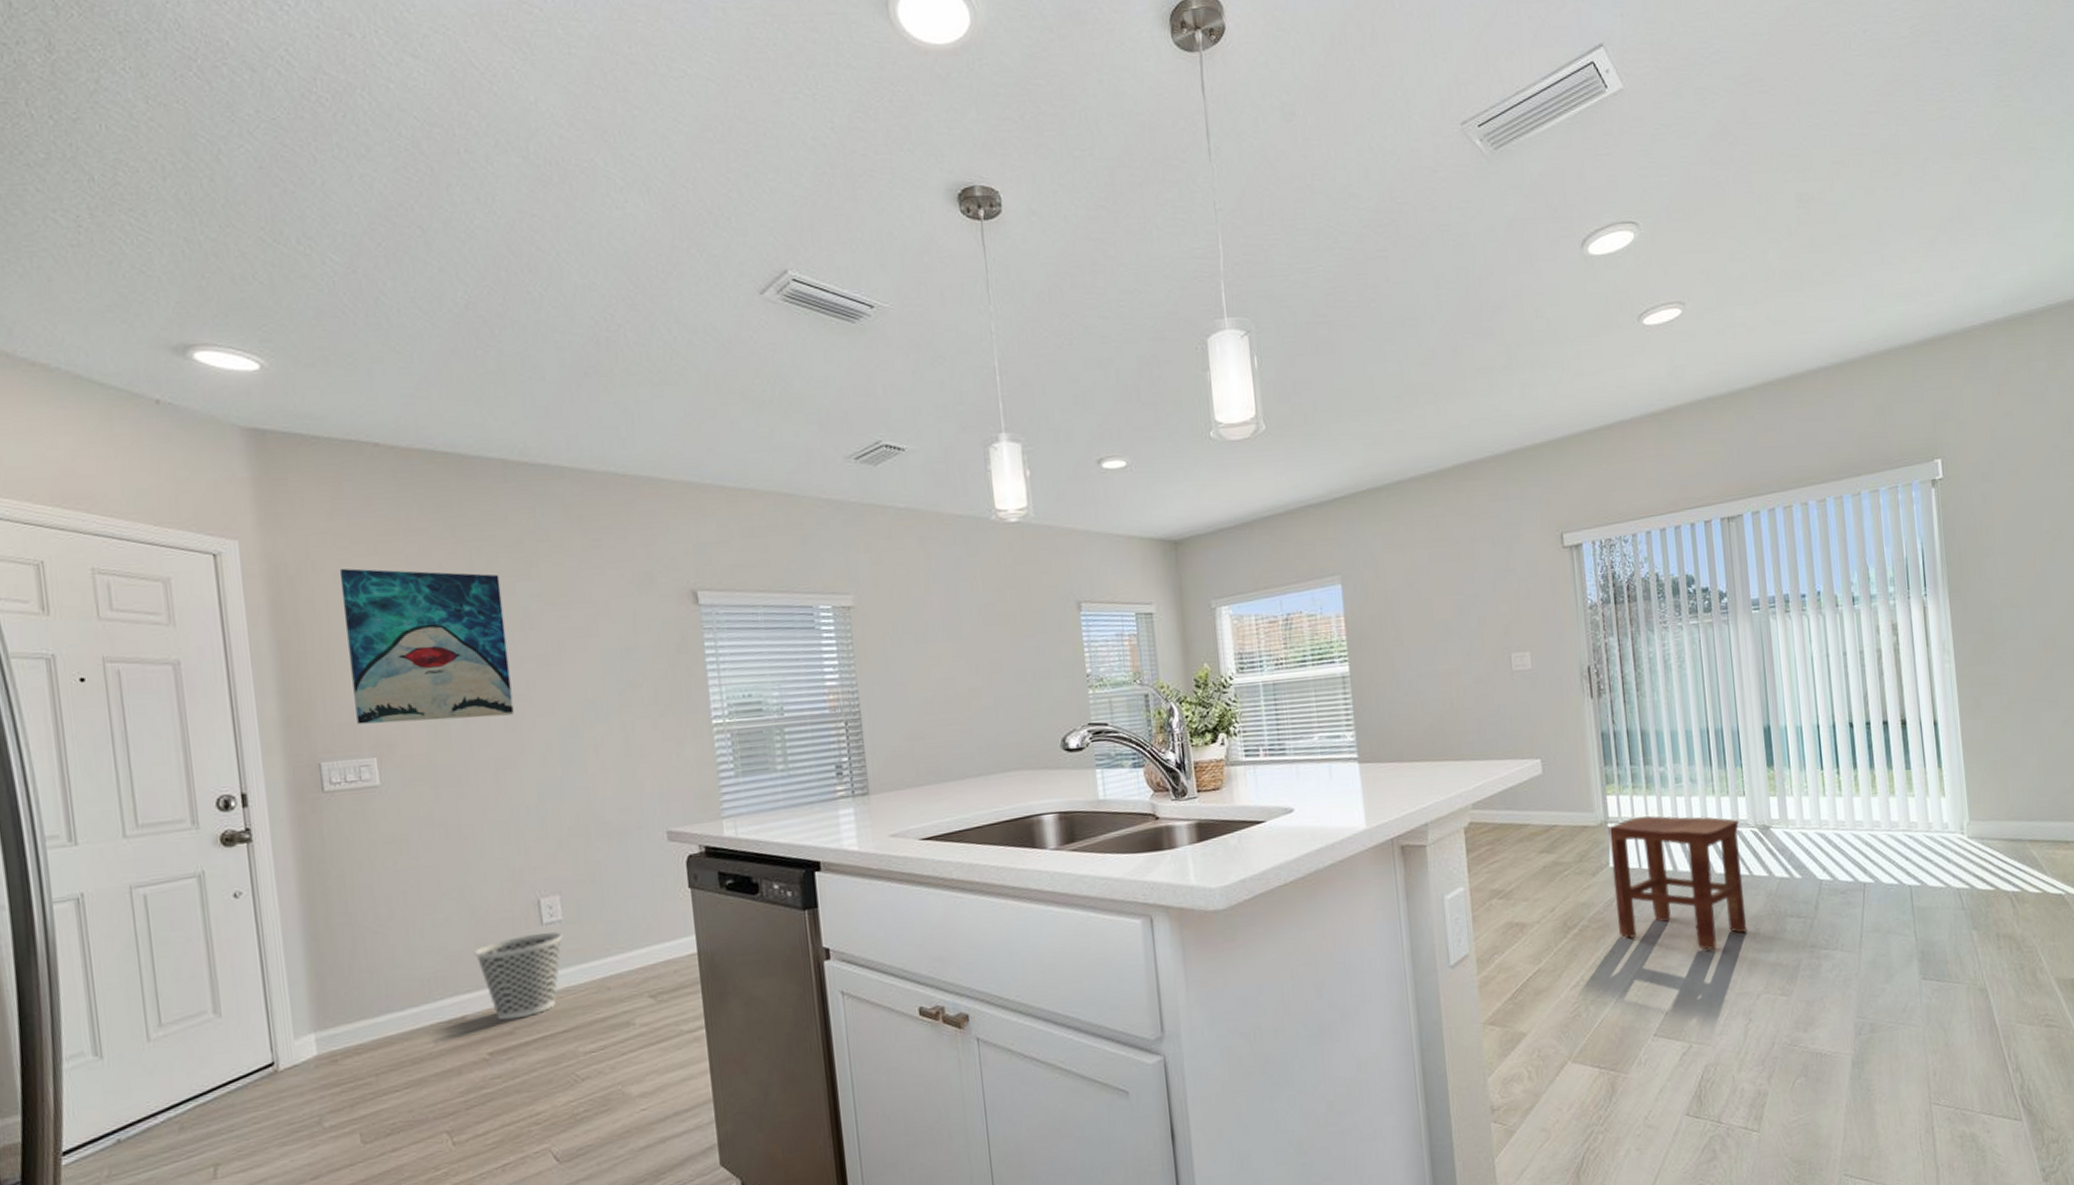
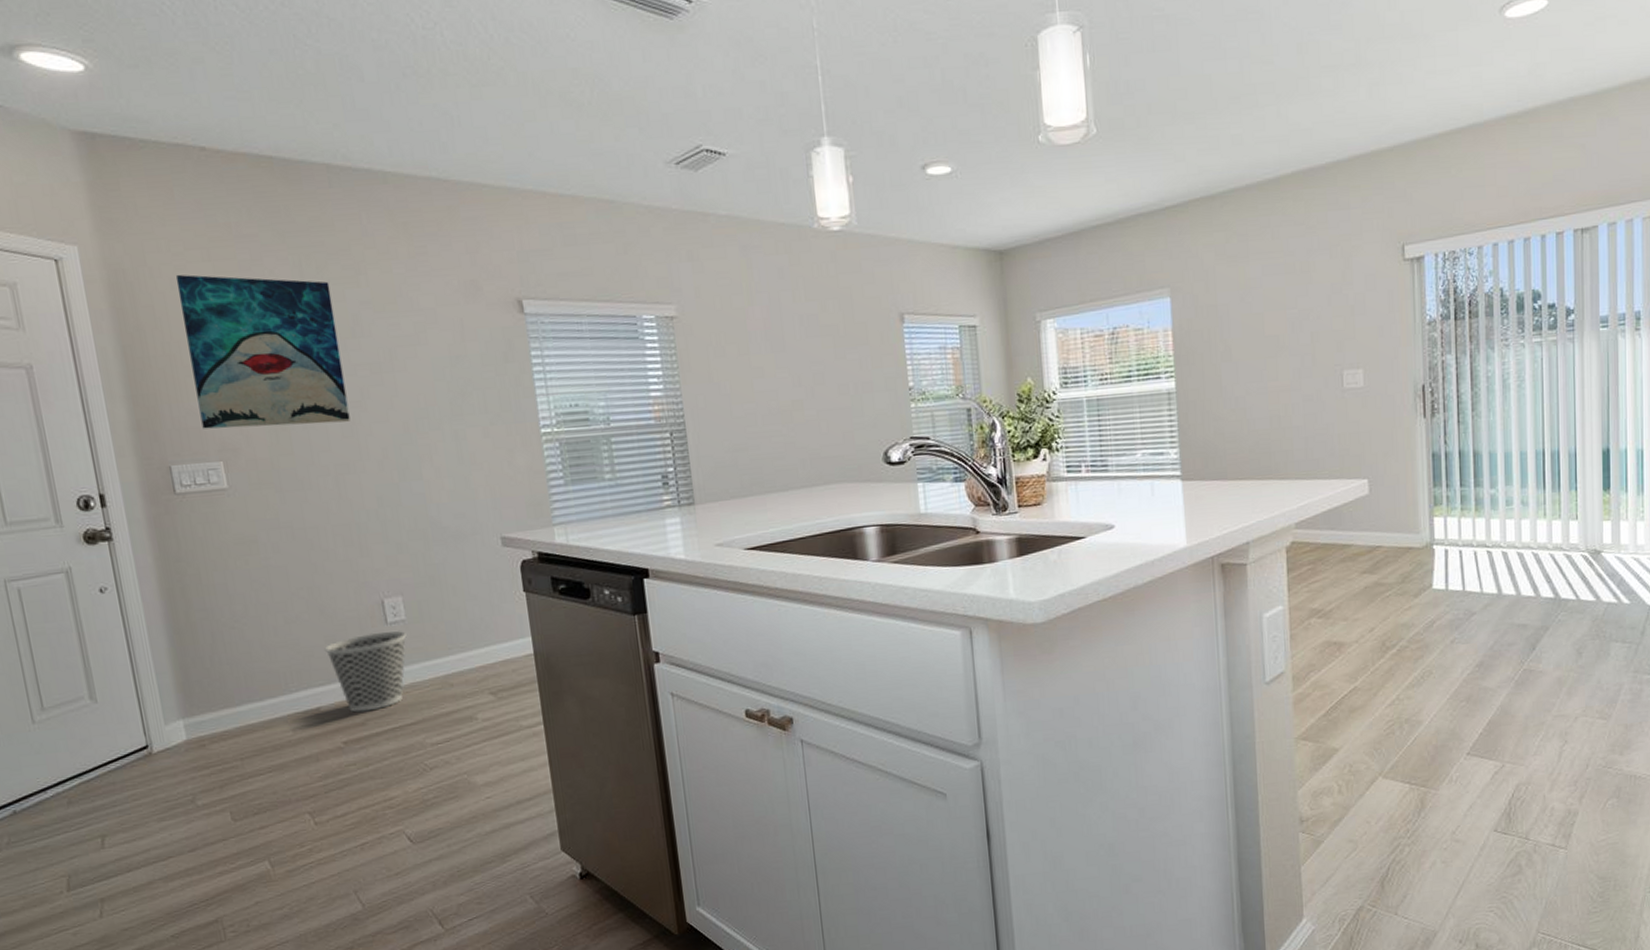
stool: present [1608,816,1748,951] -> none [1433,538,1570,673]

